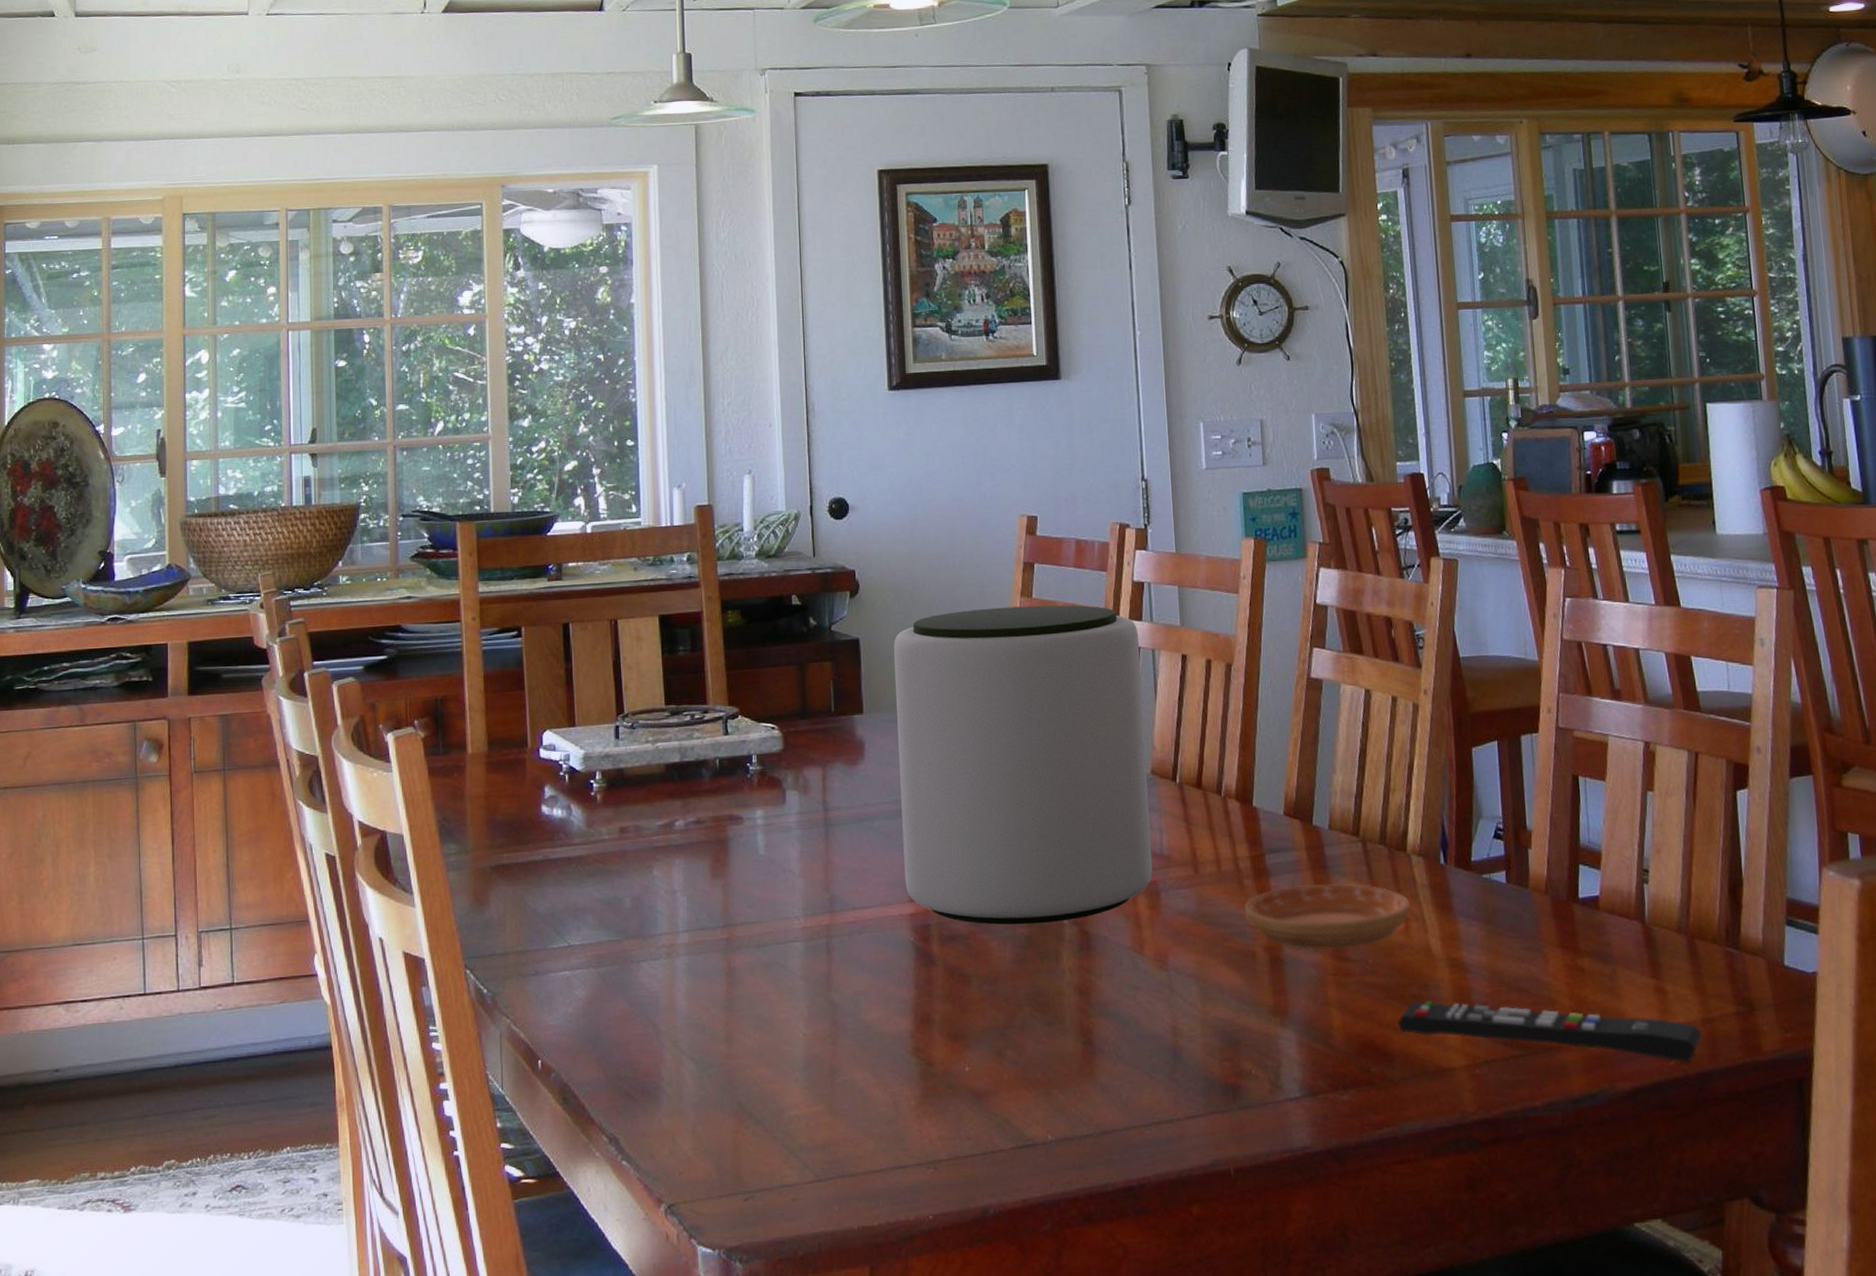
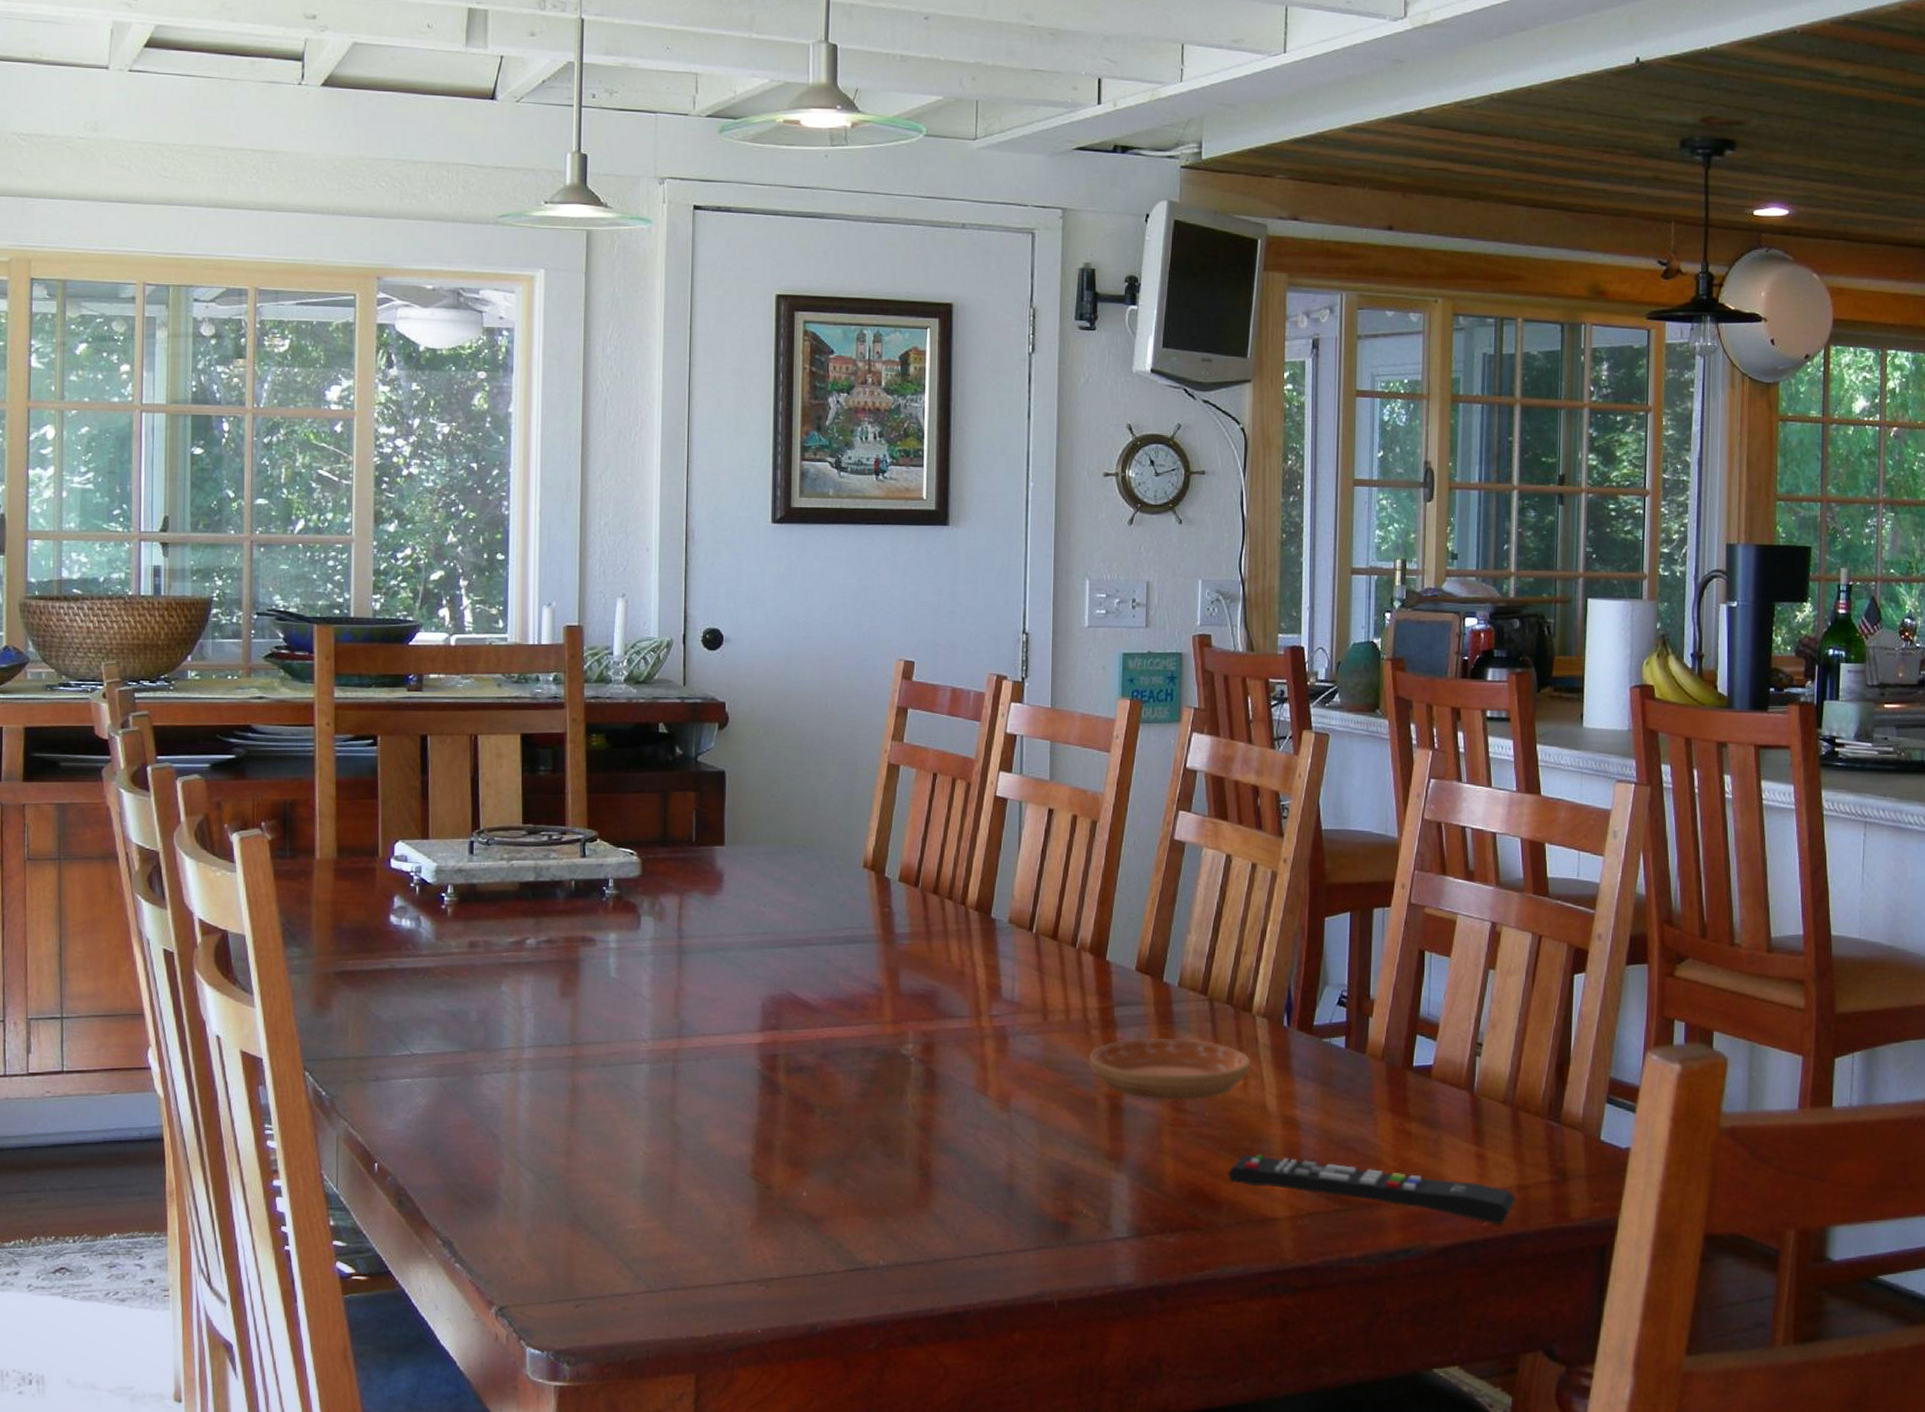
plant pot: present [893,605,1153,925] -> none [755,749,1007,1060]

